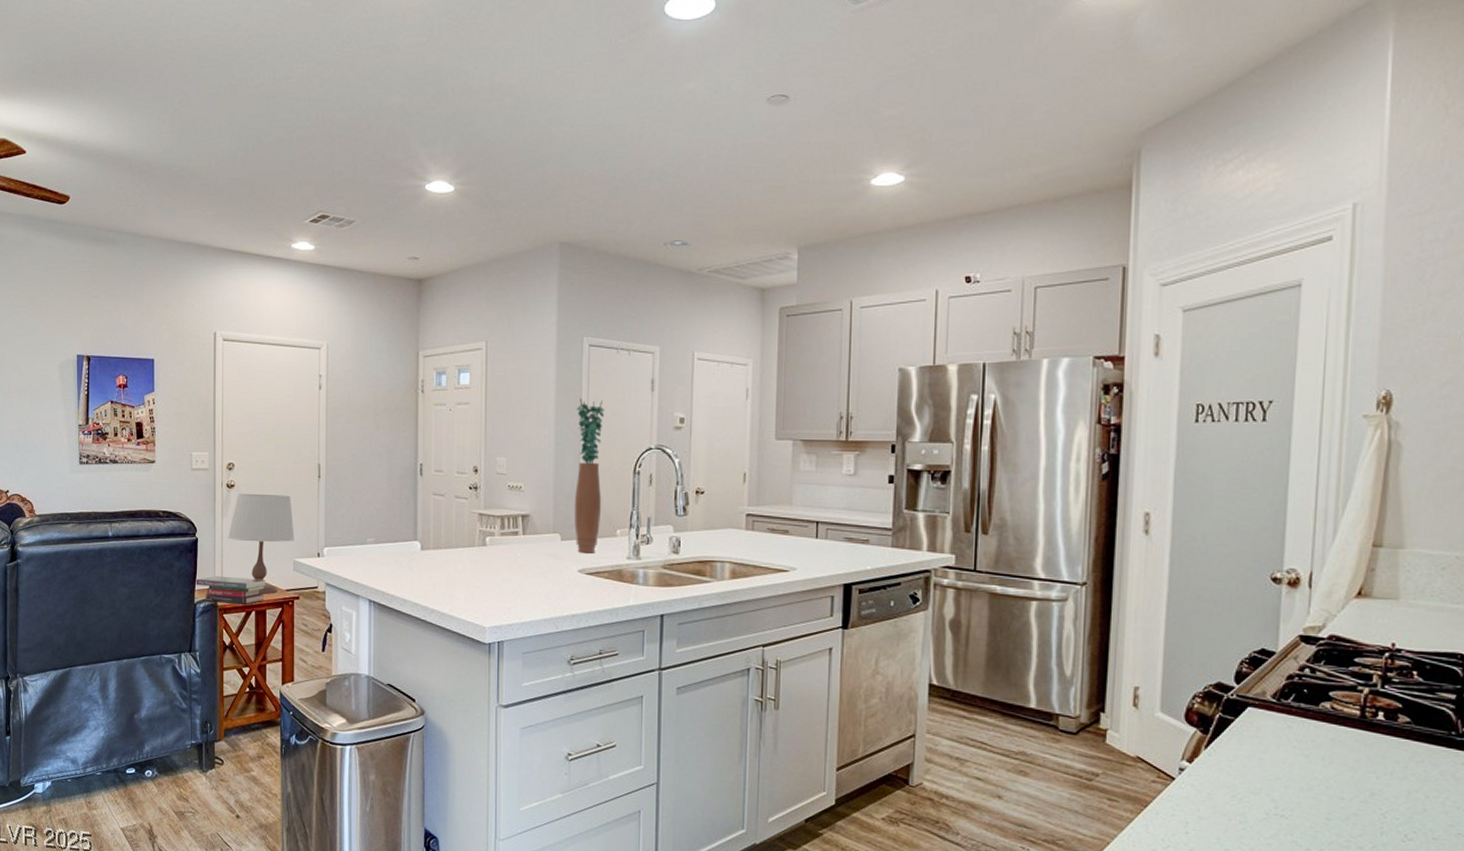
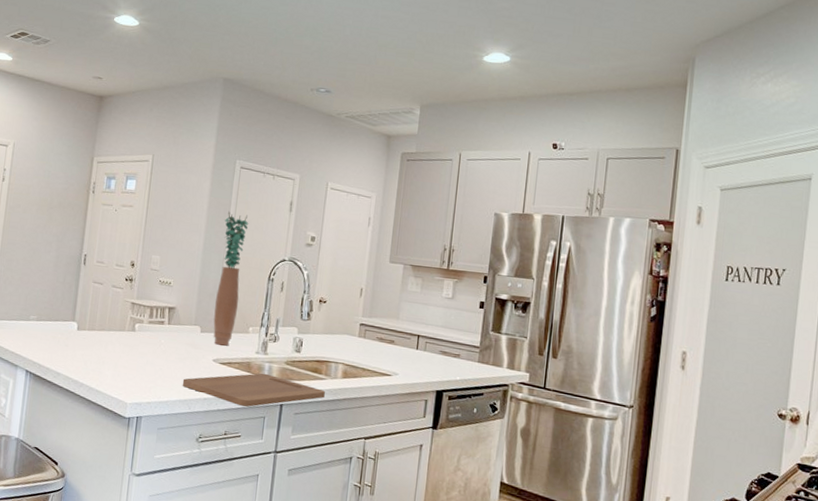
cutting board: none [545,581,712,622] -> present [182,373,325,408]

